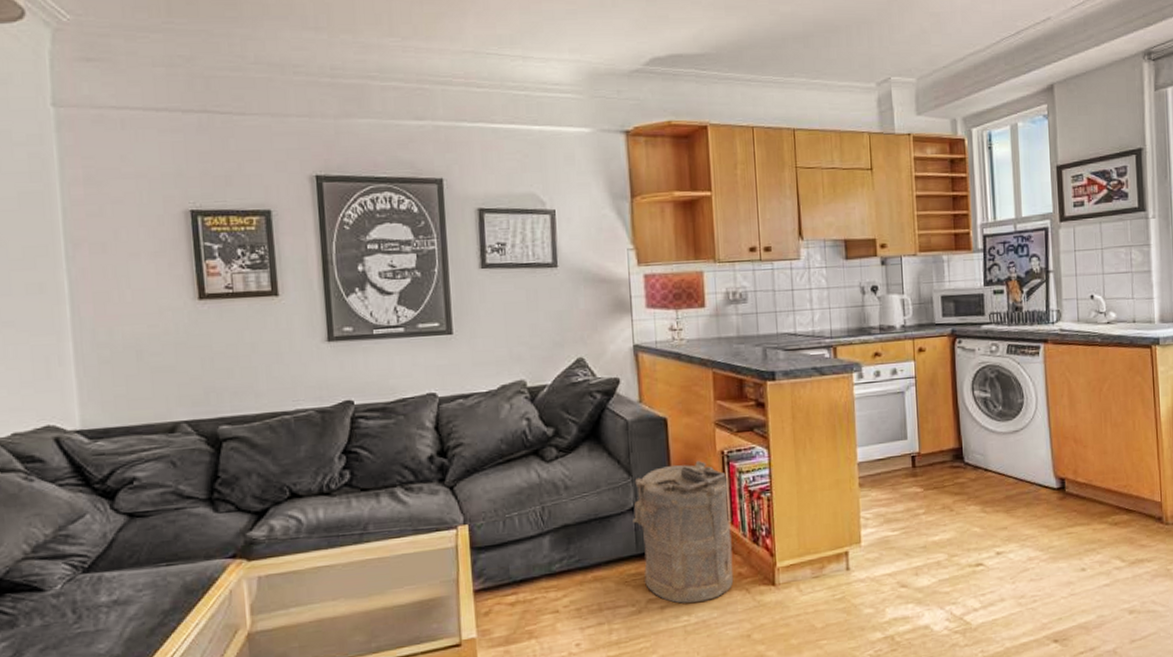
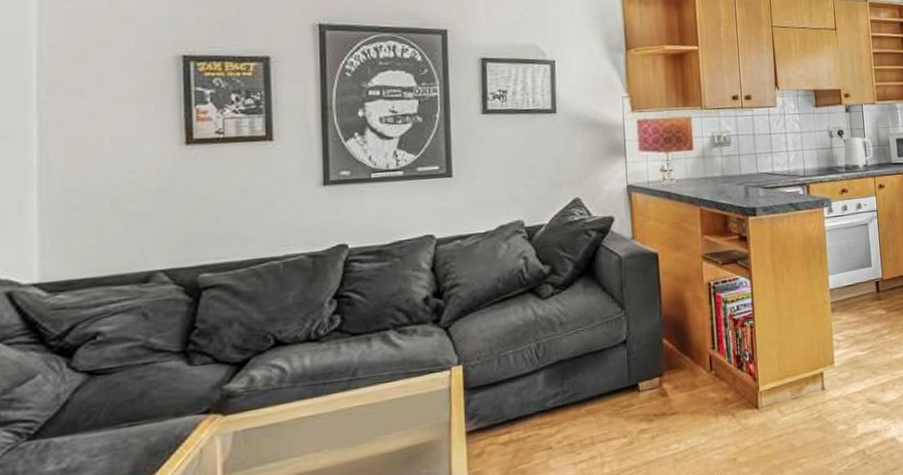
laundry hamper: present [633,461,734,603] -> none [625,293,720,432]

